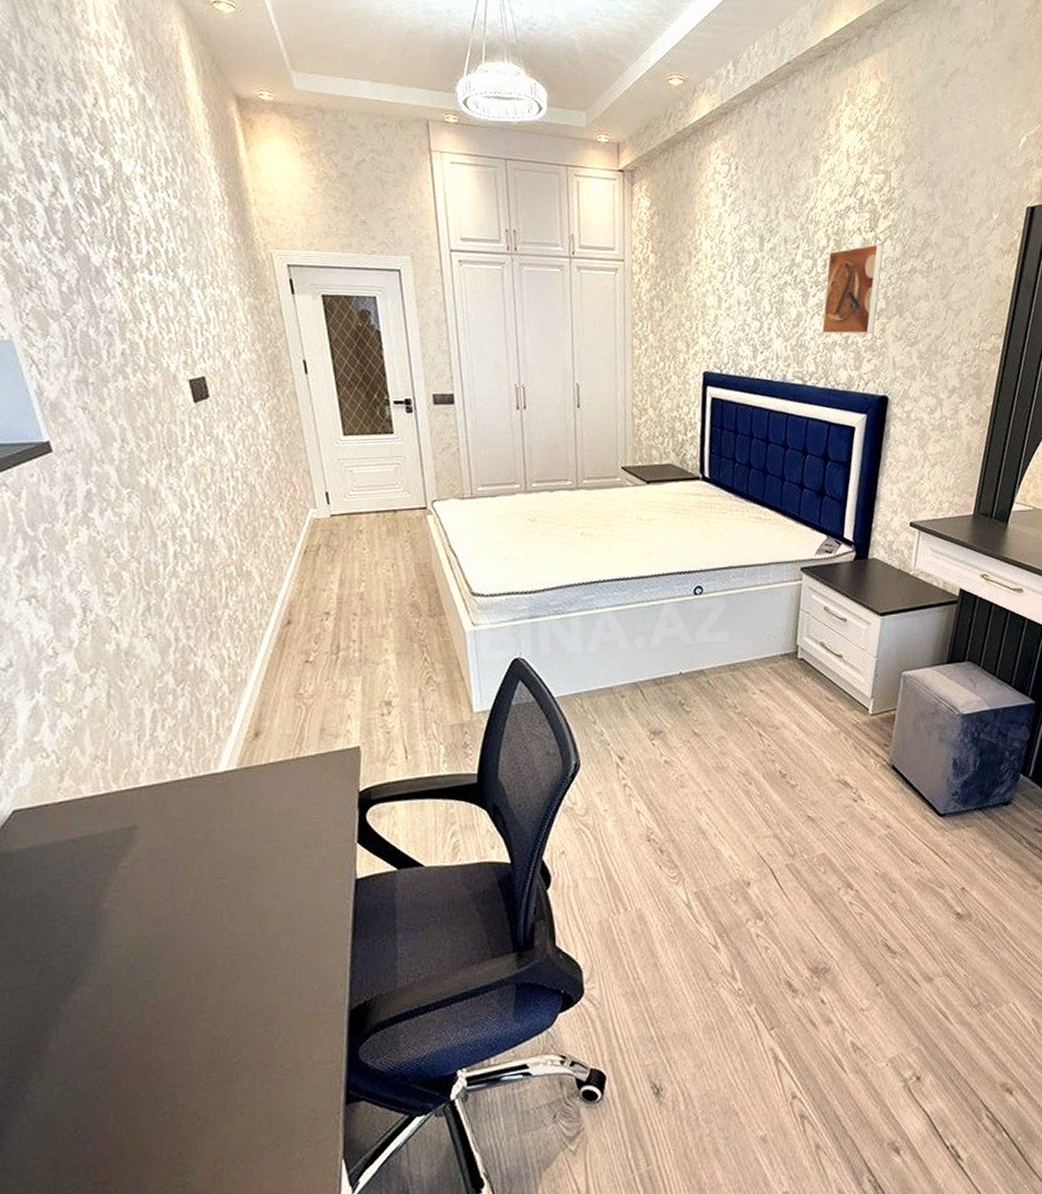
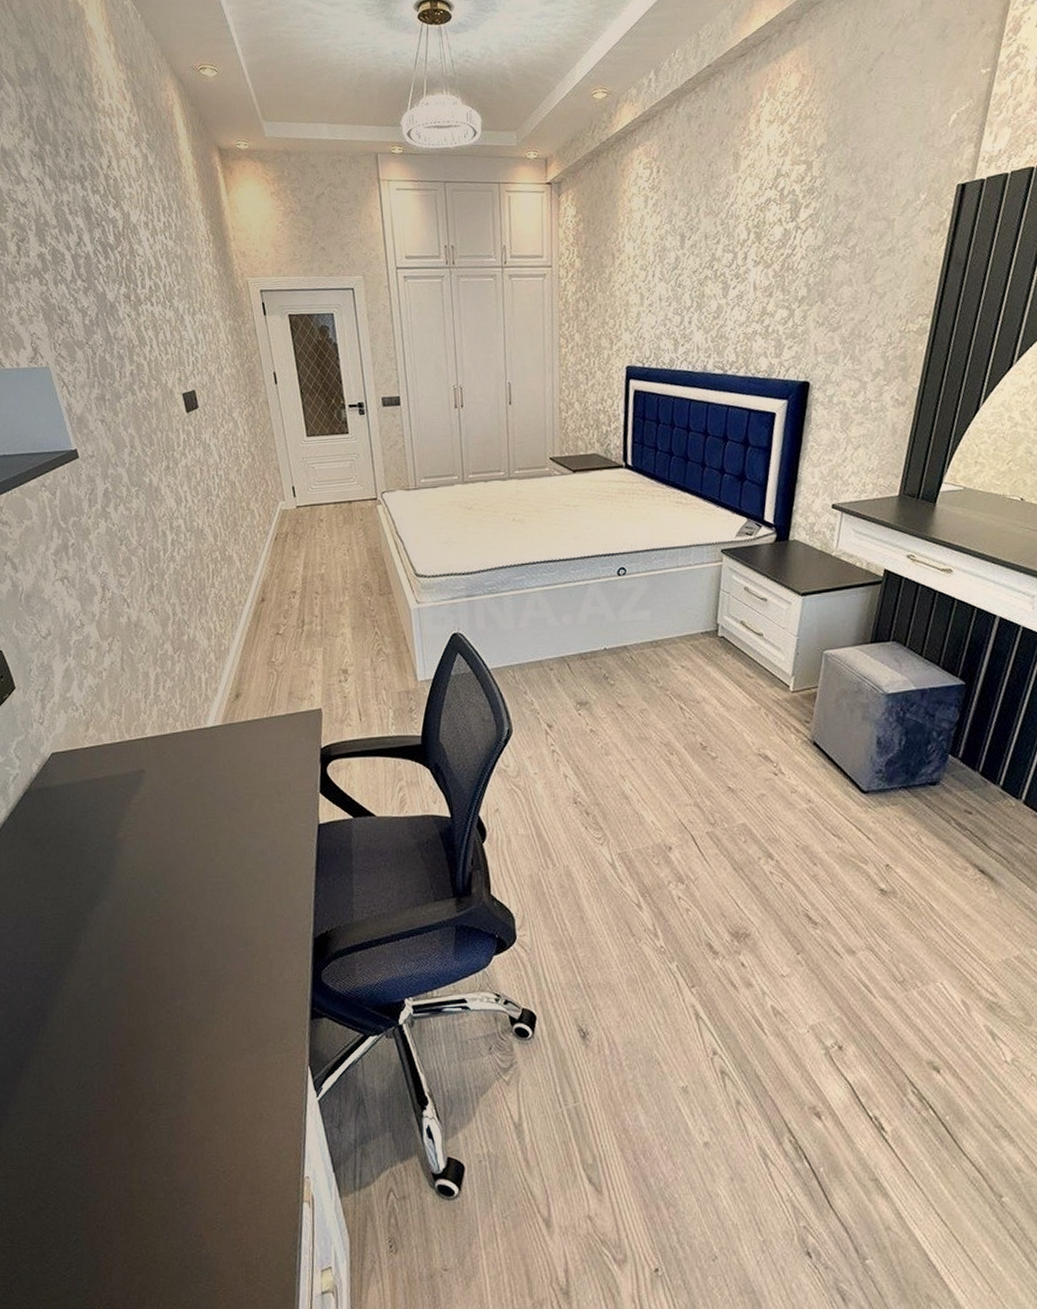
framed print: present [822,243,884,334] -> none [742,232,805,324]

